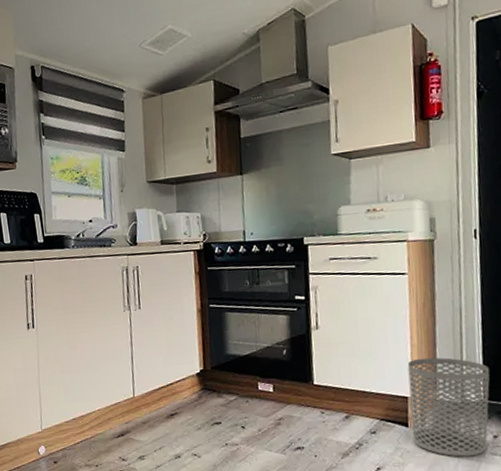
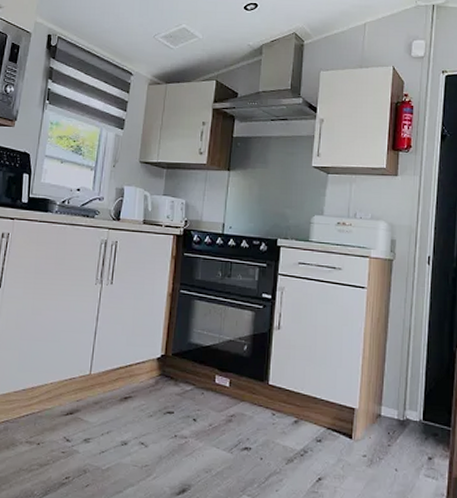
waste bin: present [407,357,490,457] -> none [355,371,431,476]

